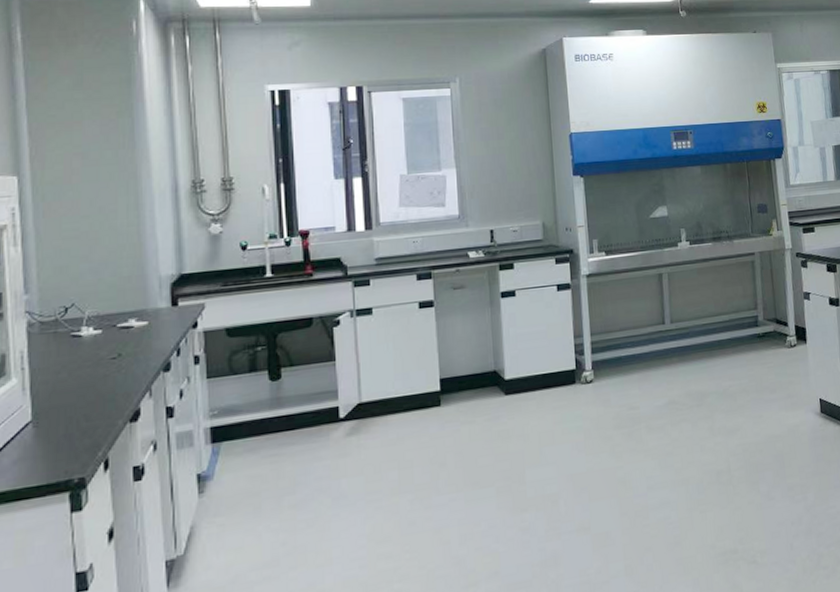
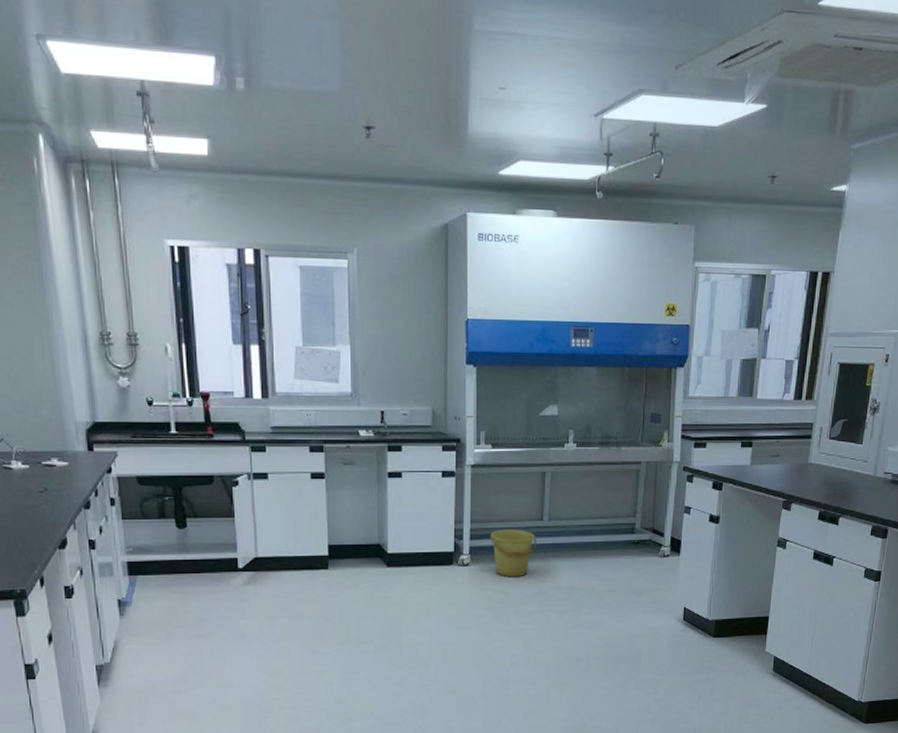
bucket: none [612,336,661,390] -> present [490,529,537,578]

